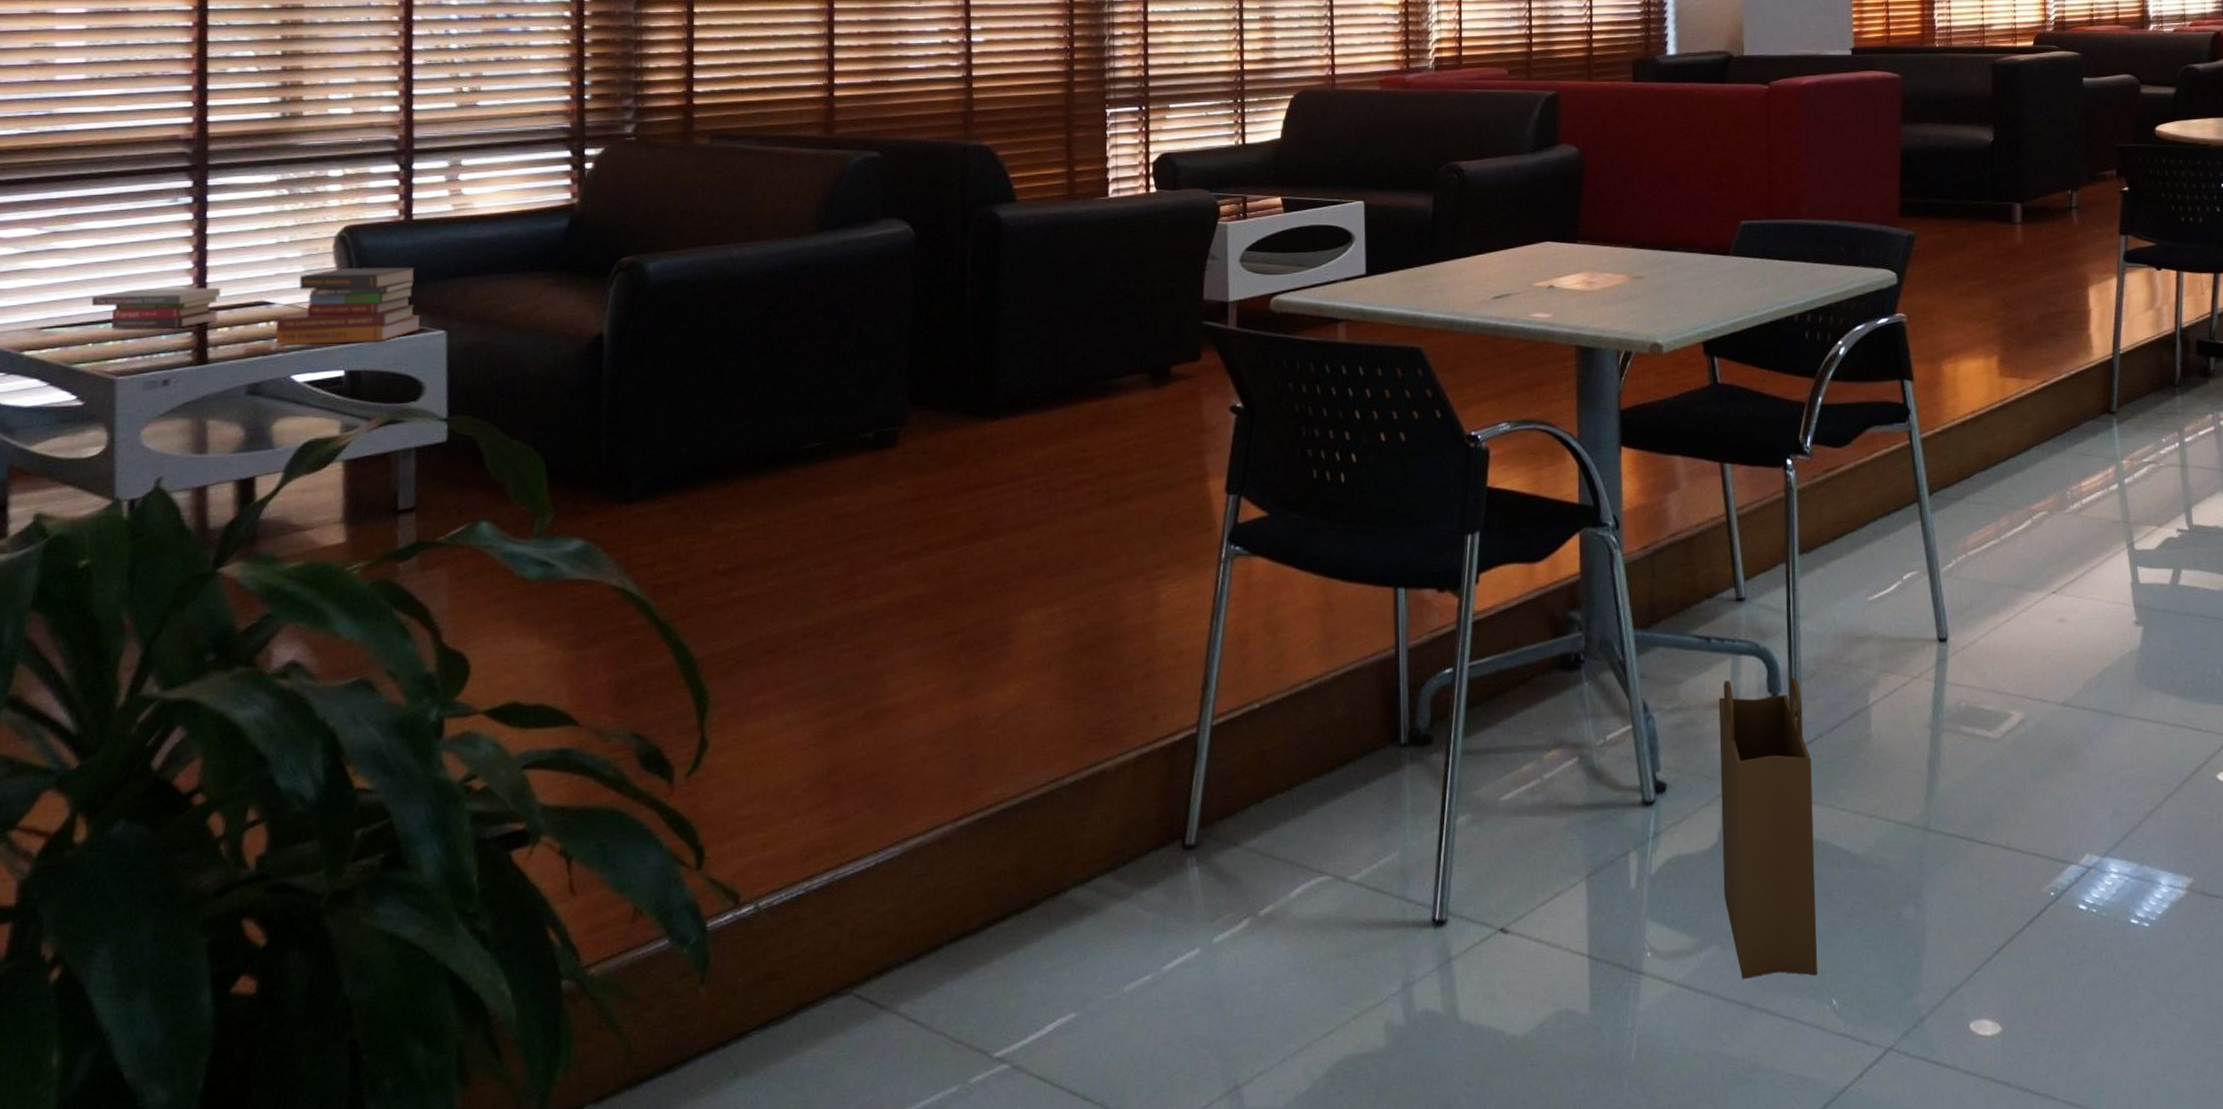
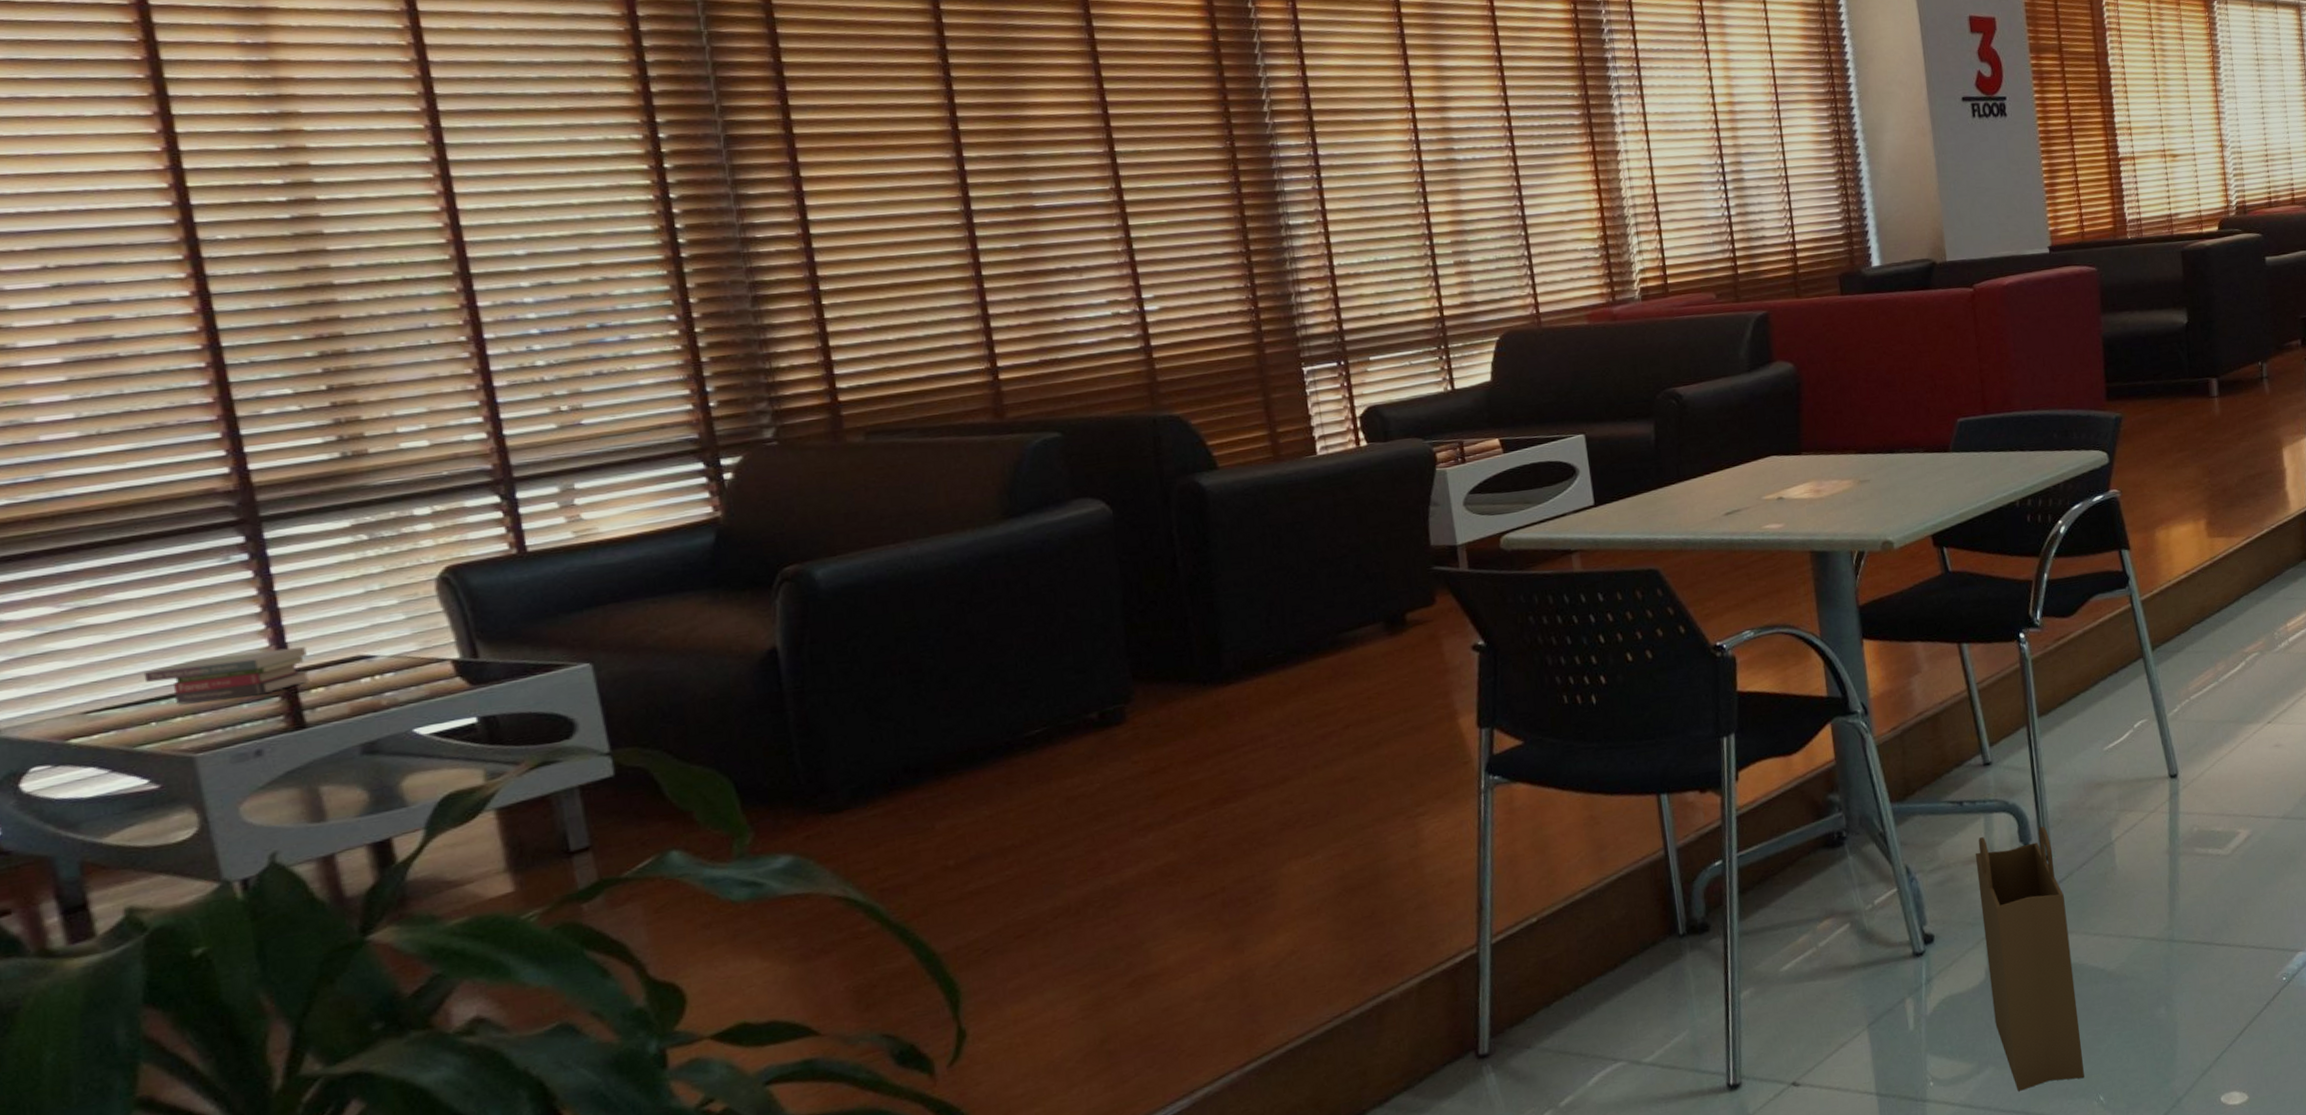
books: present [275,267,421,345] -> none [382,601,561,700]

